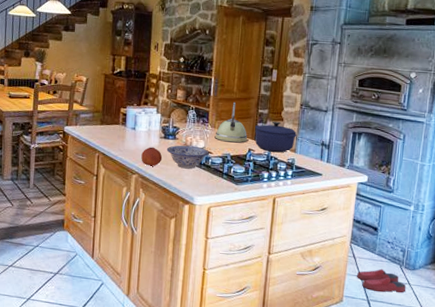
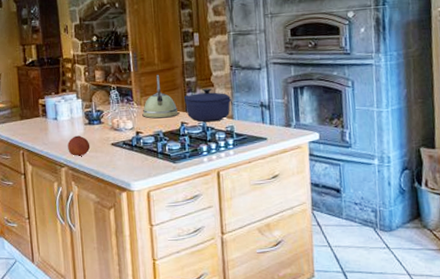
bowl: present [166,145,209,169] -> none [93,128,139,154]
slippers: present [357,268,407,293] -> none [326,234,386,261]

